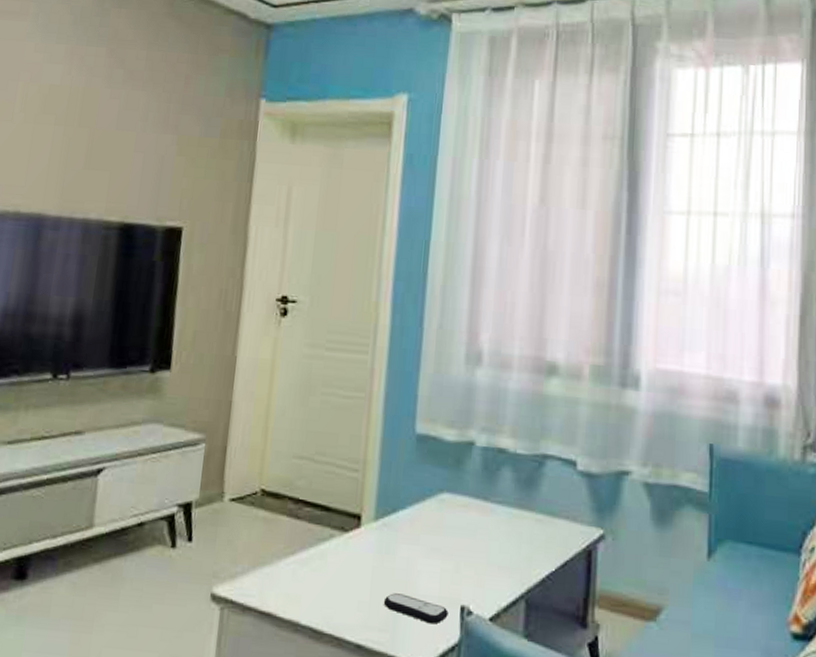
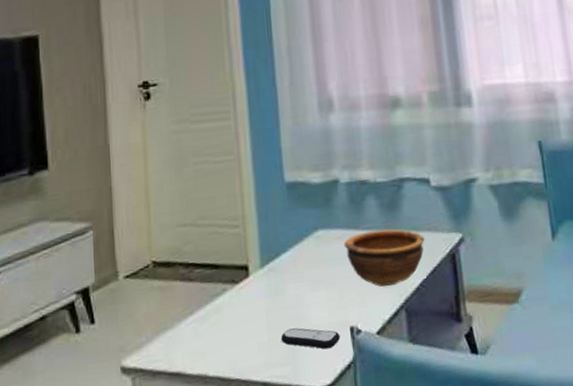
bowl: none [468,505,560,571] -> present [343,229,425,287]

